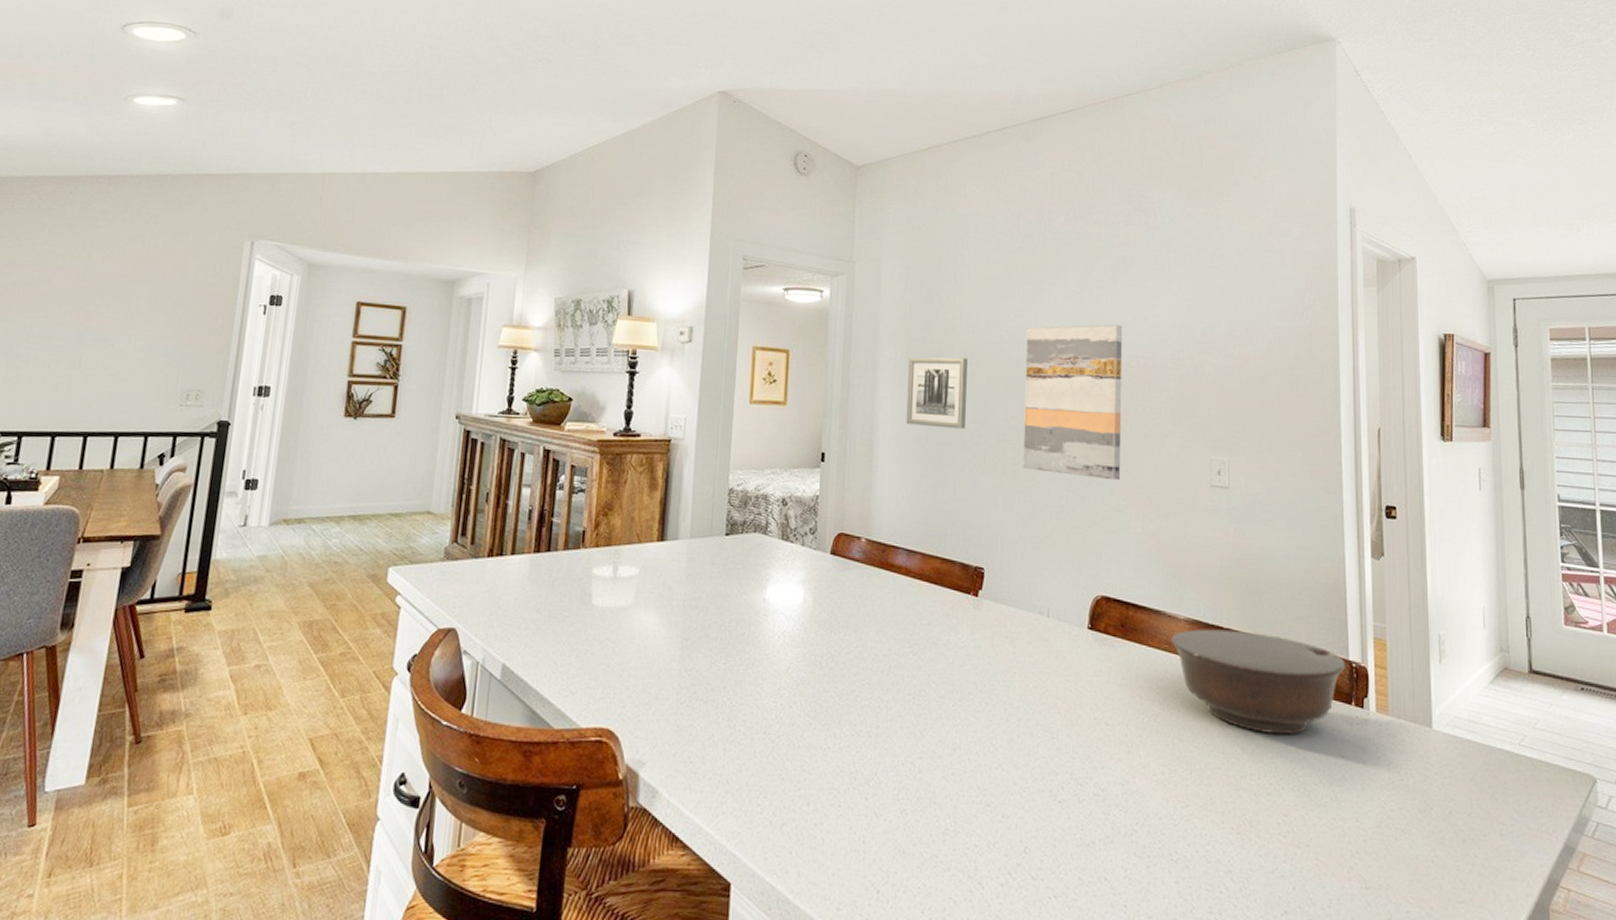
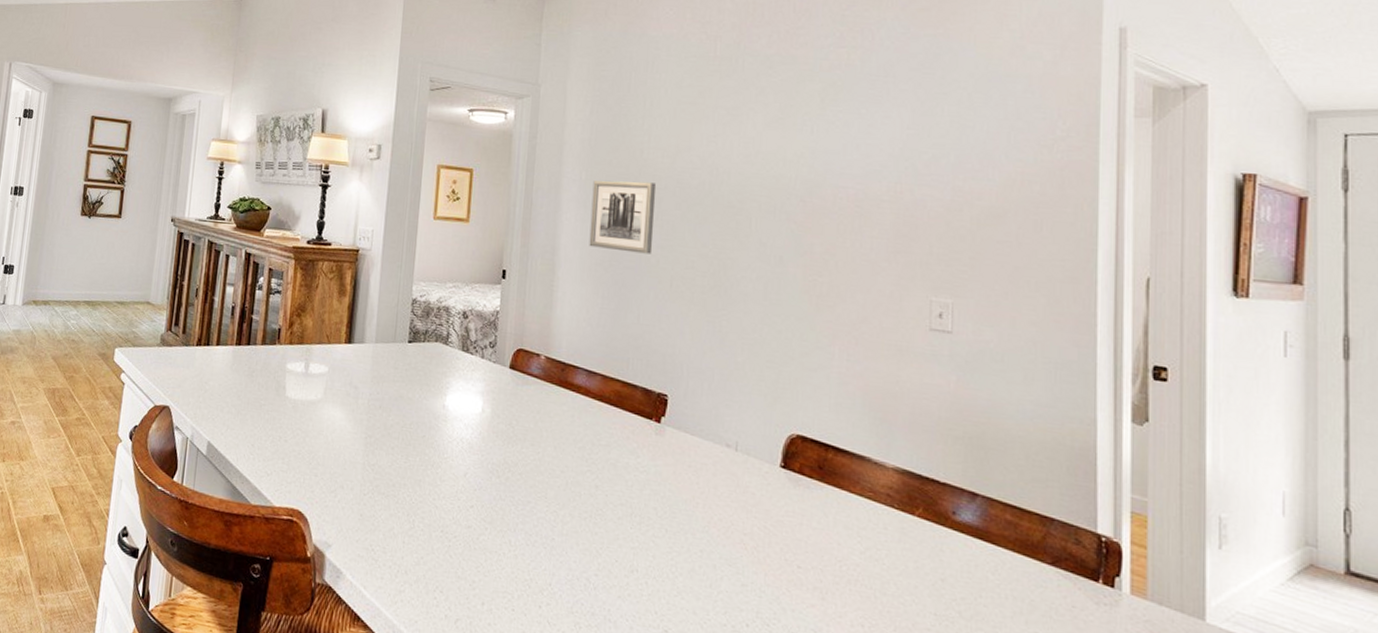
wall art: present [1023,324,1123,481] -> none [713,152,831,317]
bowl: present [1171,629,1345,735] -> none [877,480,1092,606]

